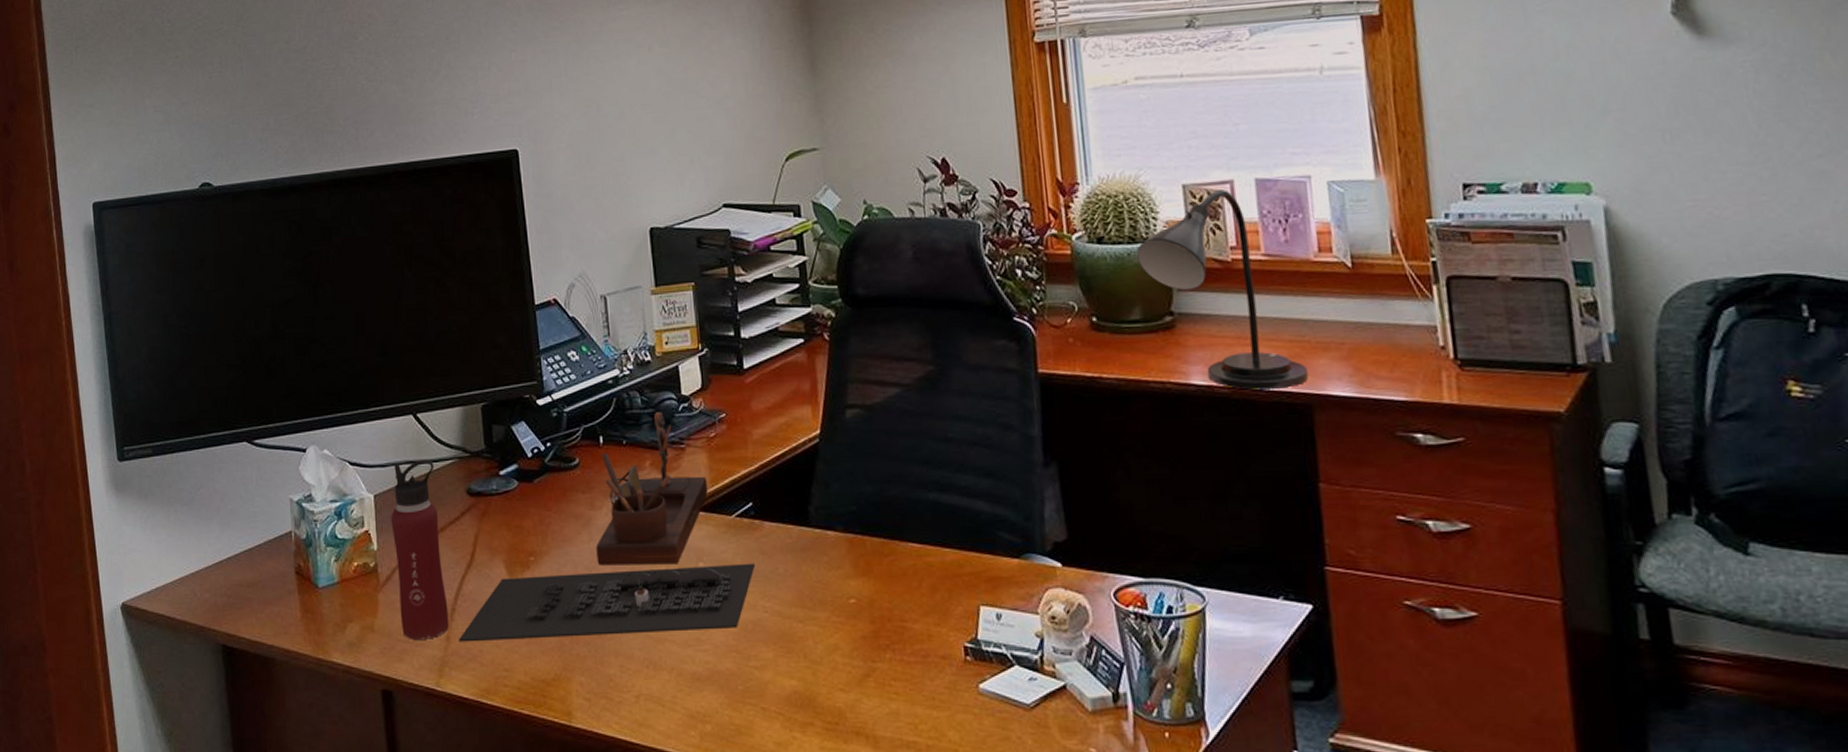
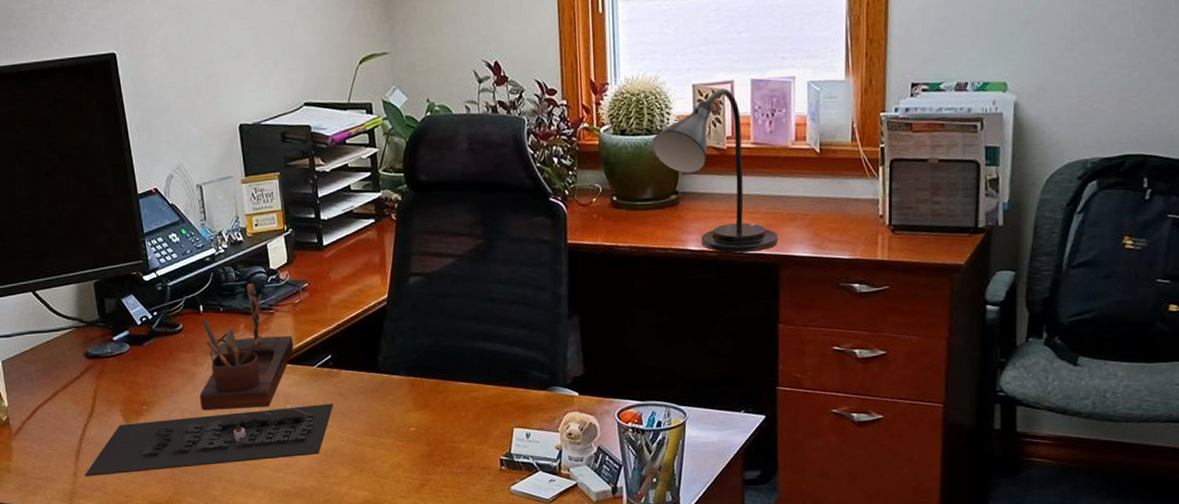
water bottle: present [391,460,449,639] -> none [18,330,76,477]

